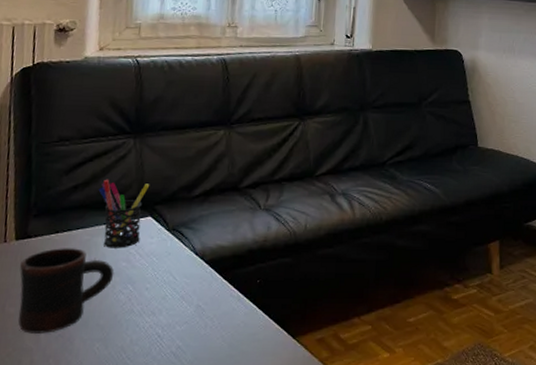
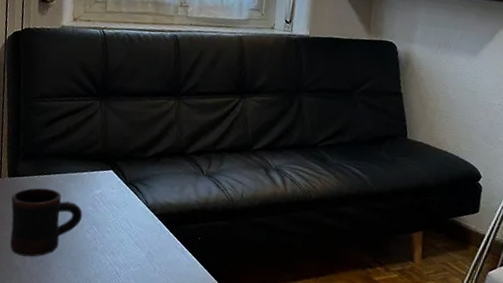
pen holder: present [98,179,150,248] -> none [71,134,112,195]

